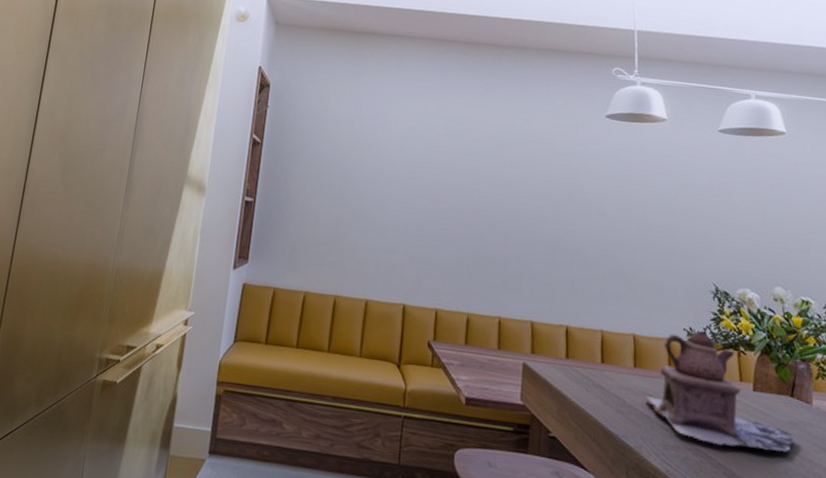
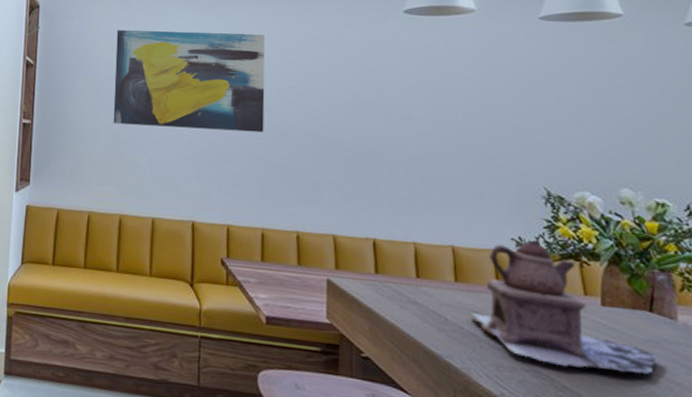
wall art: none [334,114,483,222] -> present [113,29,266,133]

